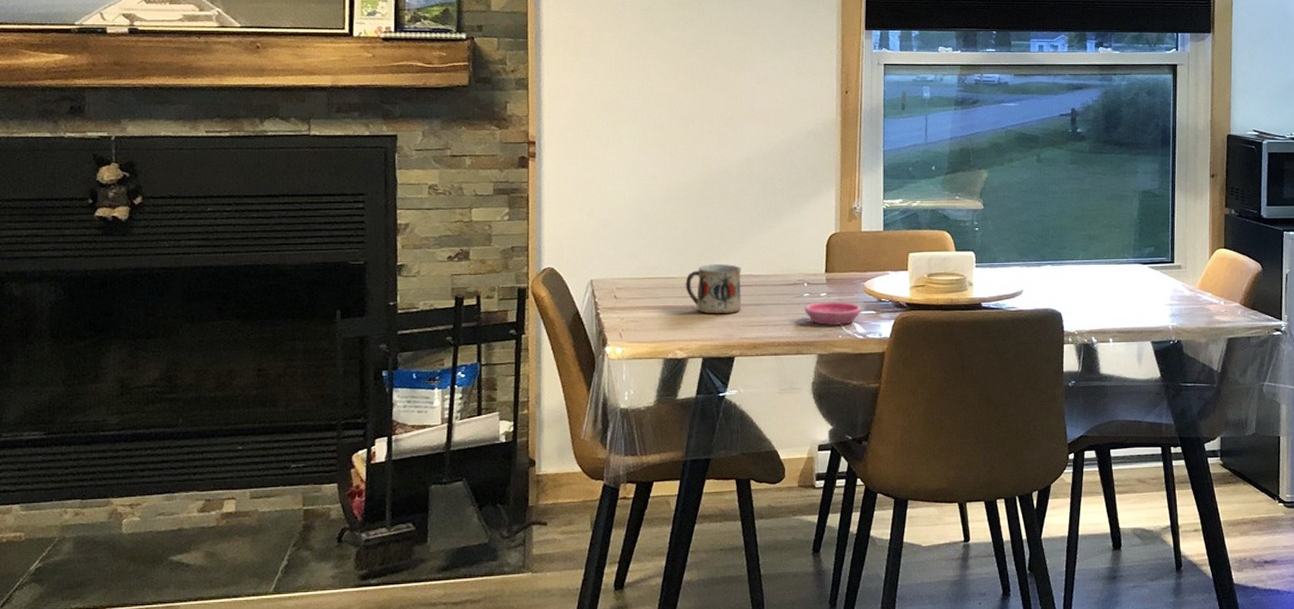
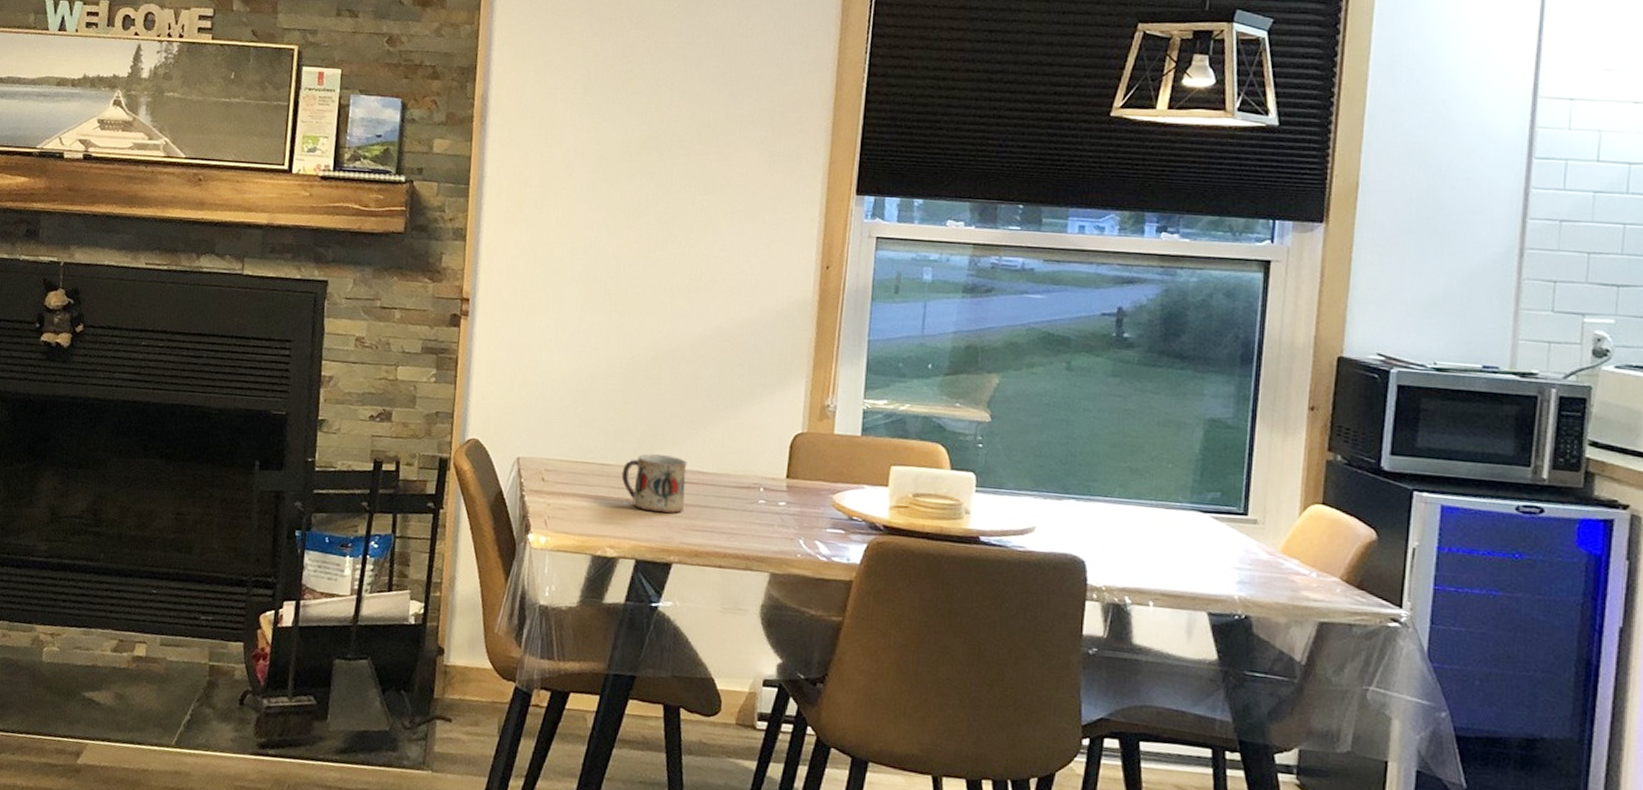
saucer: present [805,302,861,325] -> none [758,512,827,542]

